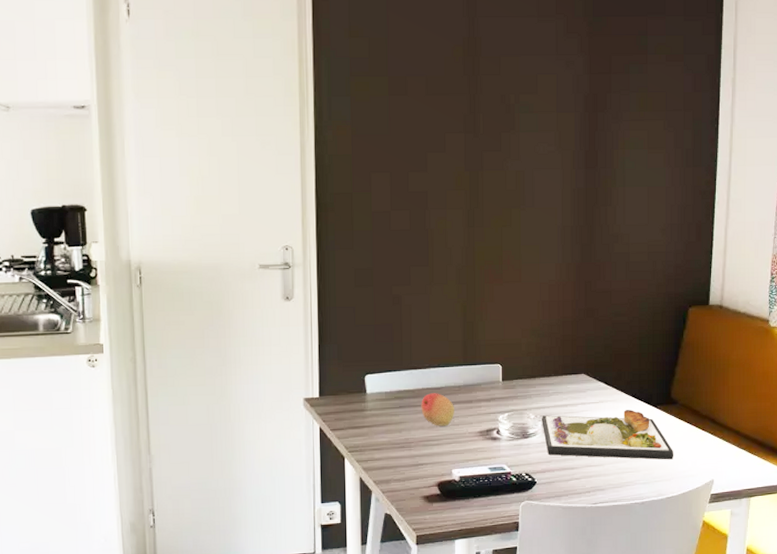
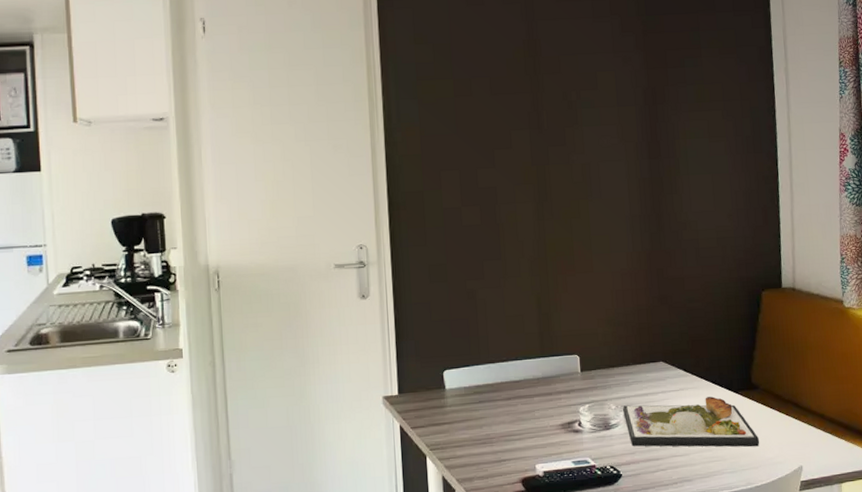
fruit: present [421,393,454,426] -> none [500,386,535,421]

